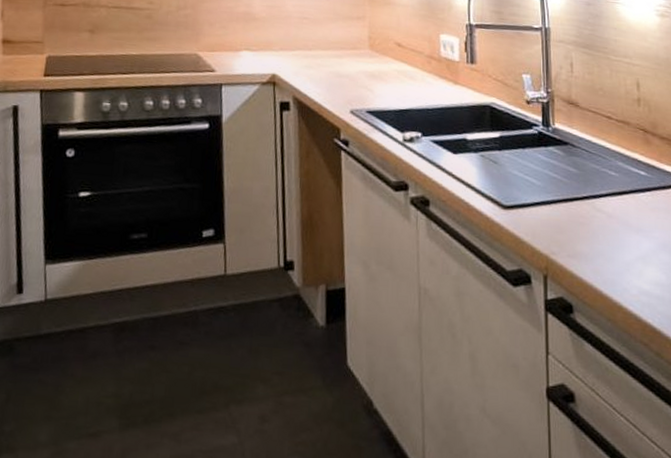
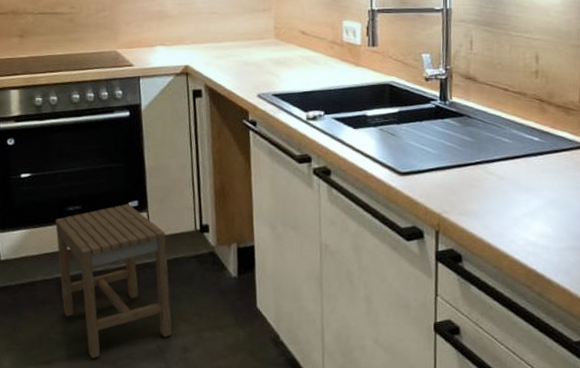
stool: none [116,232,248,431] -> present [55,203,172,359]

